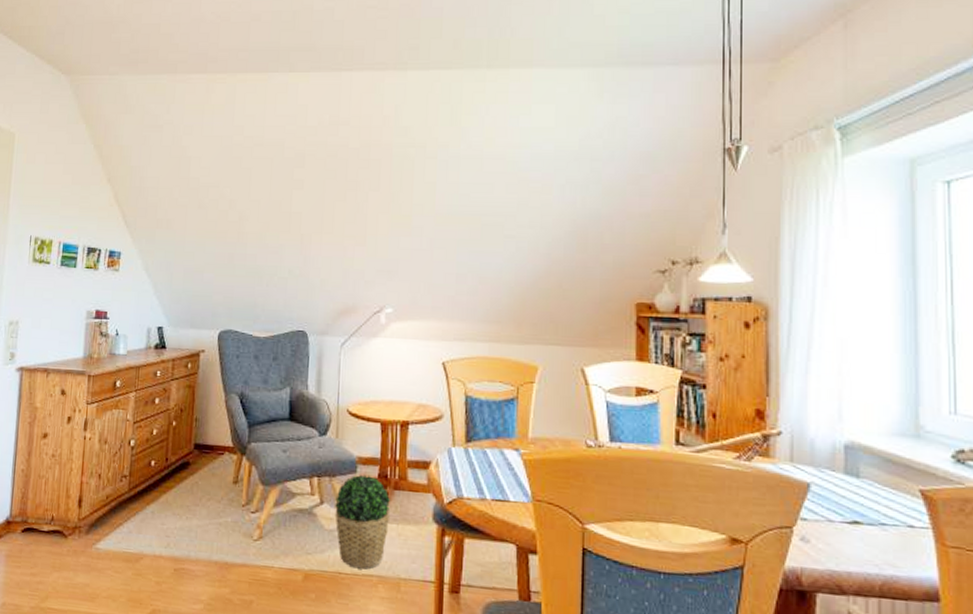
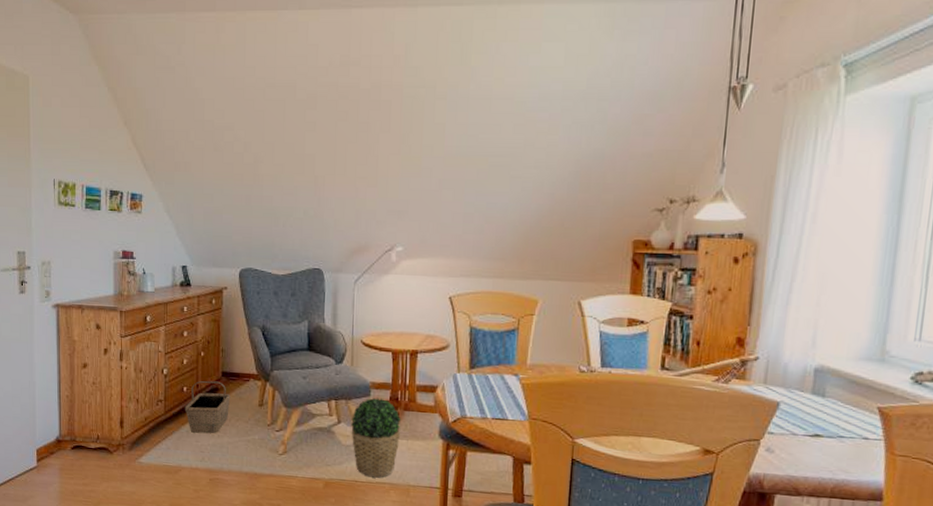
basket: none [151,453,203,515] -> present [184,380,231,434]

